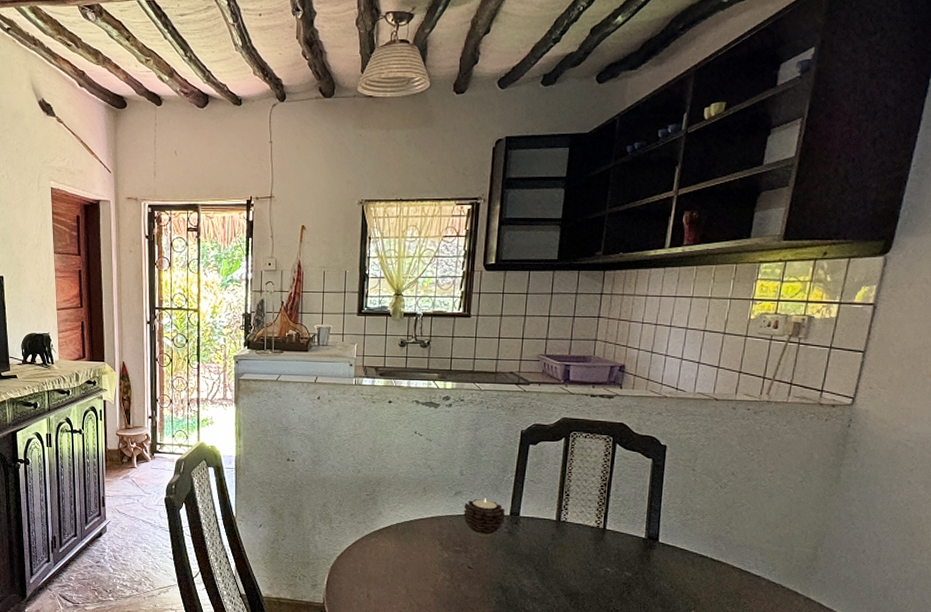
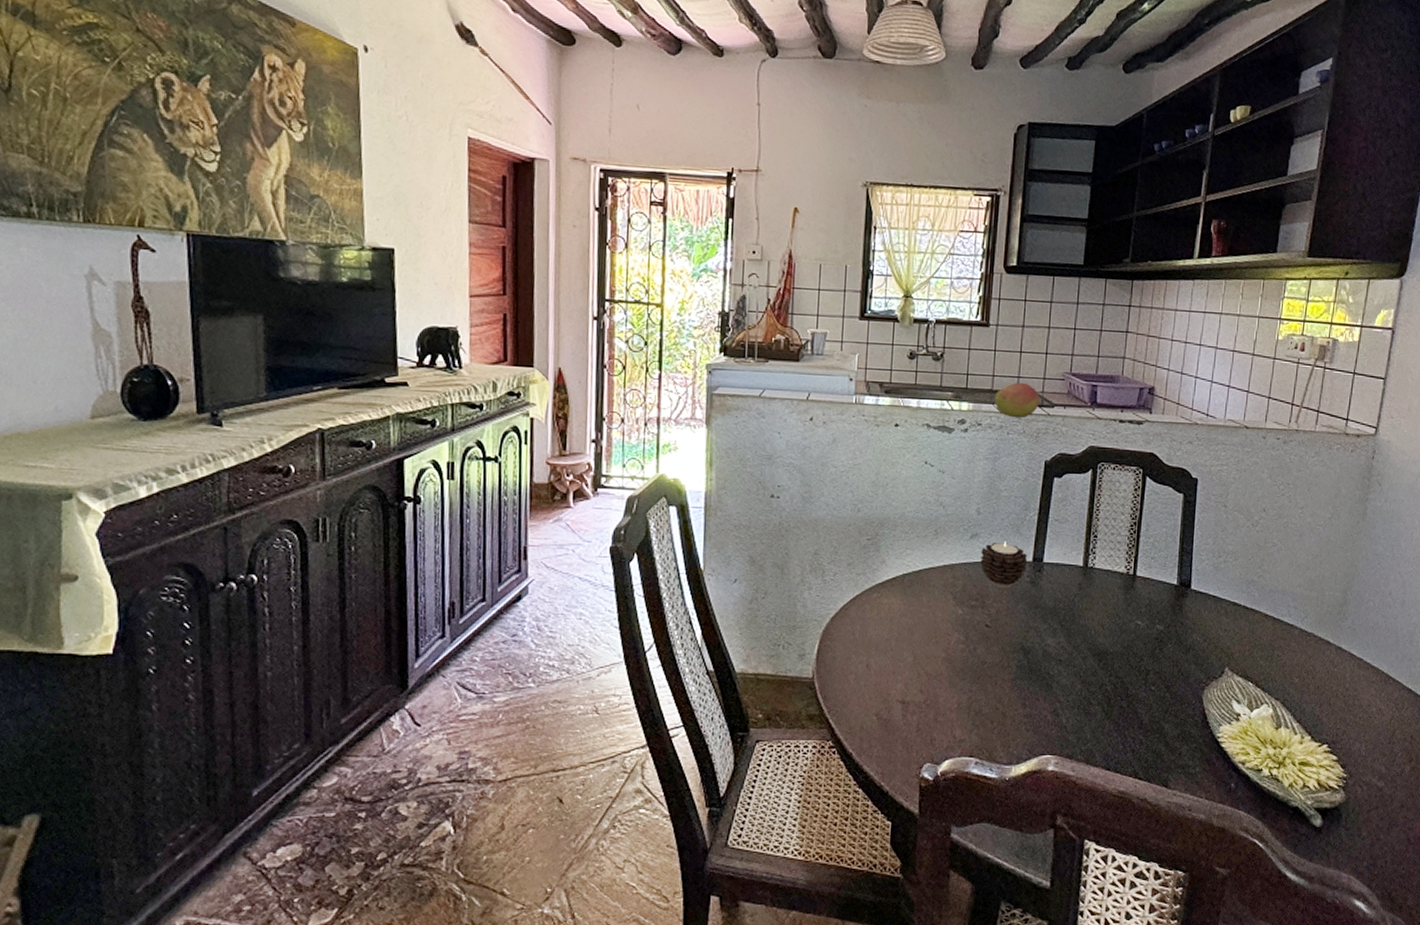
fruit: none [475,364,517,395] -> present [994,382,1040,419]

